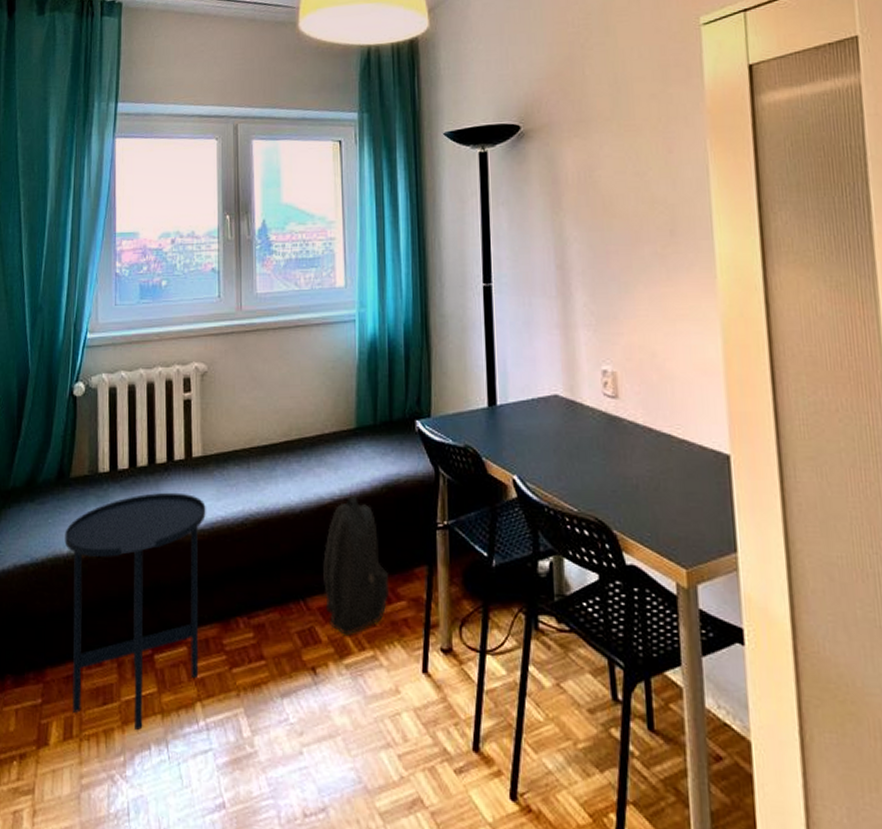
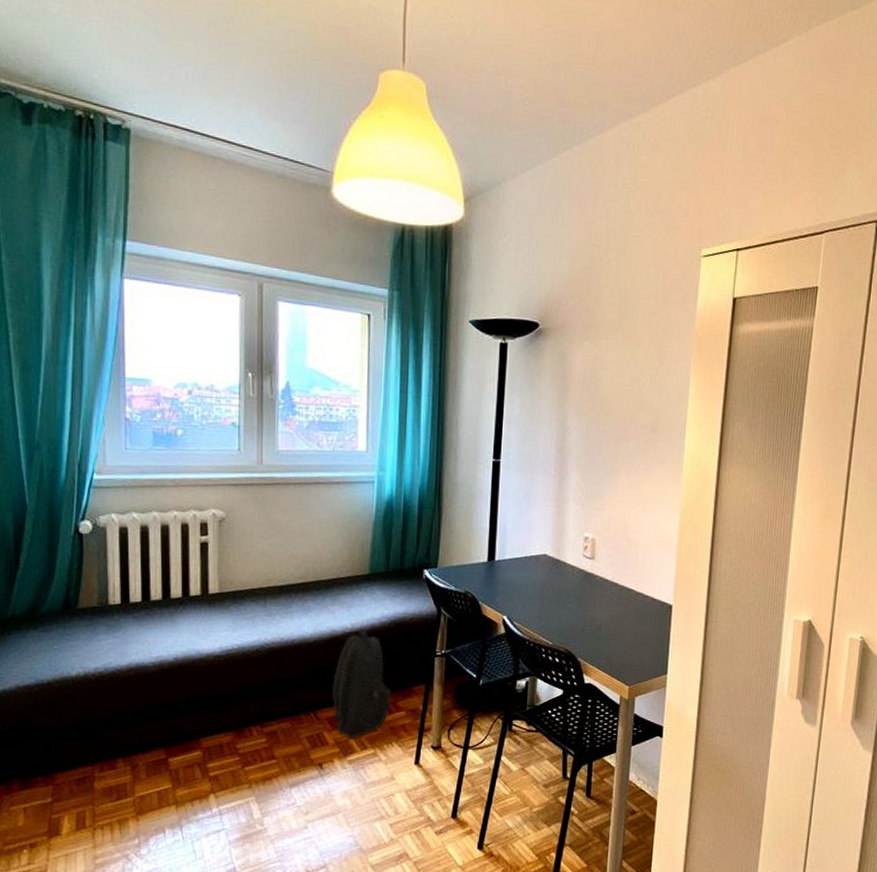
side table: present [64,492,206,731] -> none [73,623,222,819]

